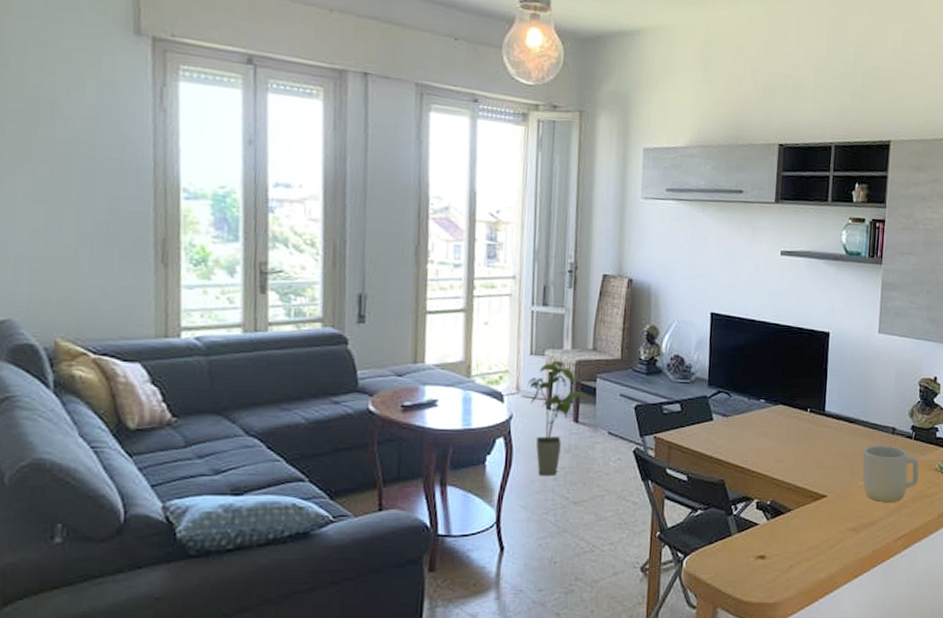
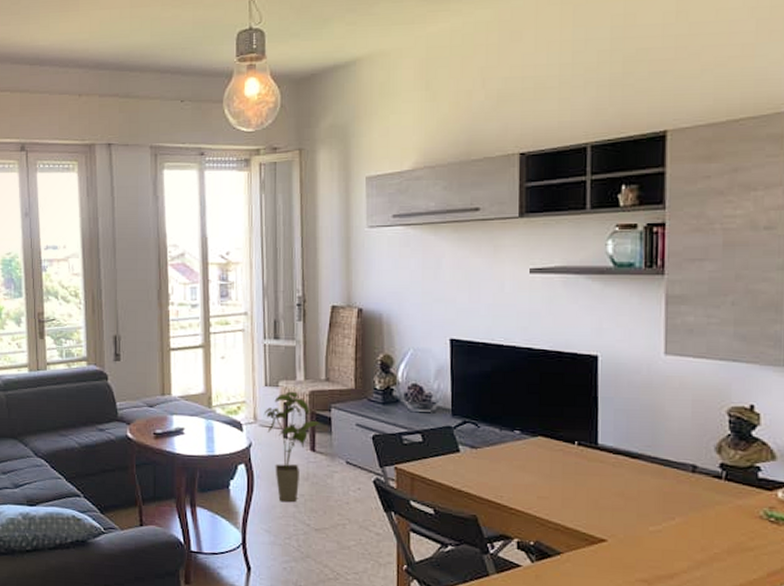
mug: present [862,445,919,502] -> none [653,484,735,553]

